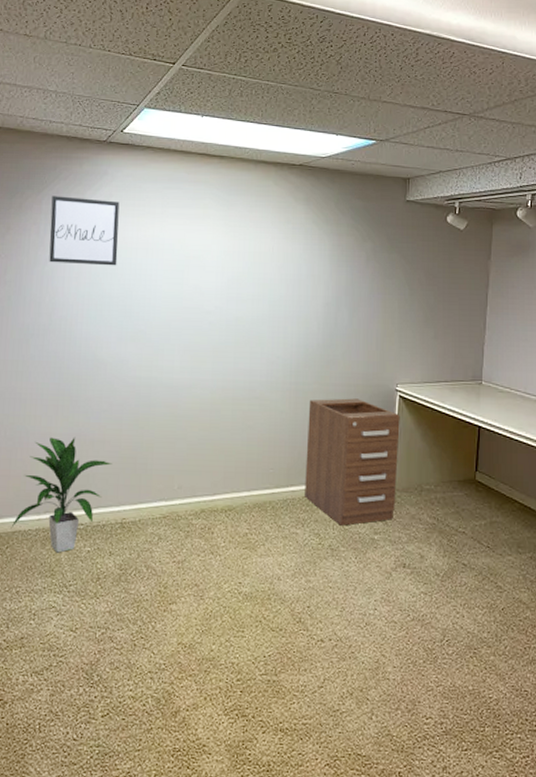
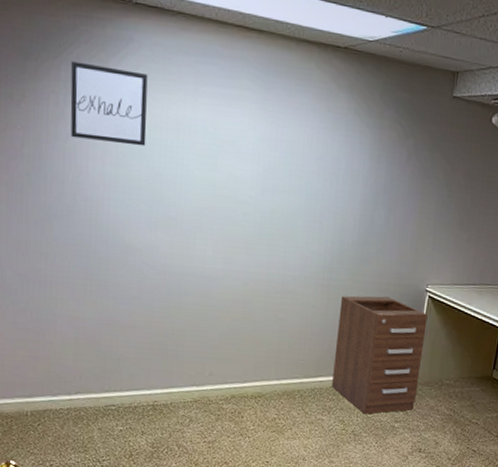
indoor plant: present [11,437,112,553] -> none [42,321,143,431]

